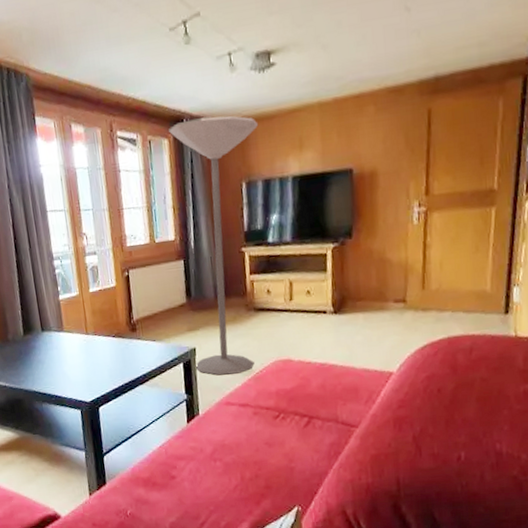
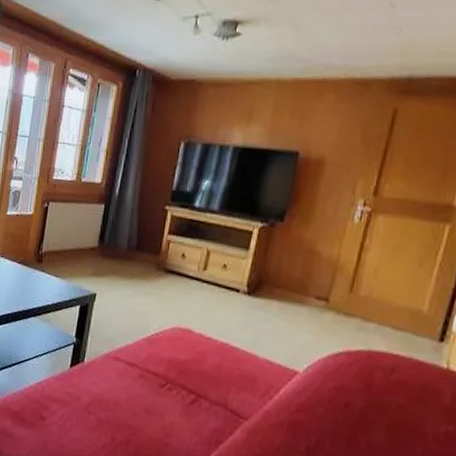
floor lamp: present [169,115,259,376] -> none [90,71,211,331]

